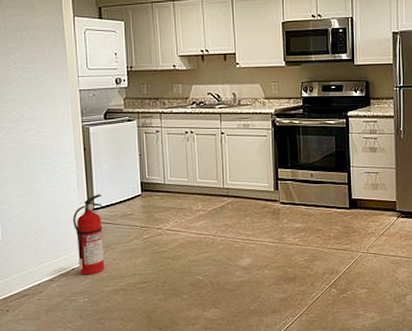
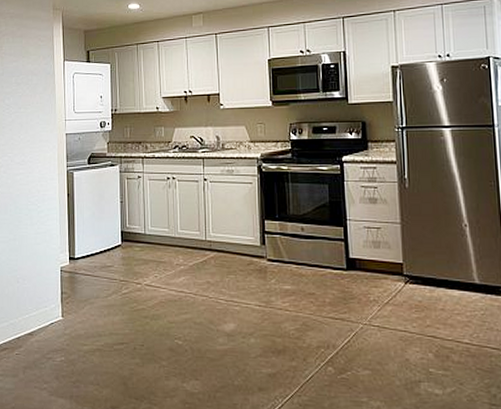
fire extinguisher: present [72,194,105,275] -> none [53,243,83,331]

